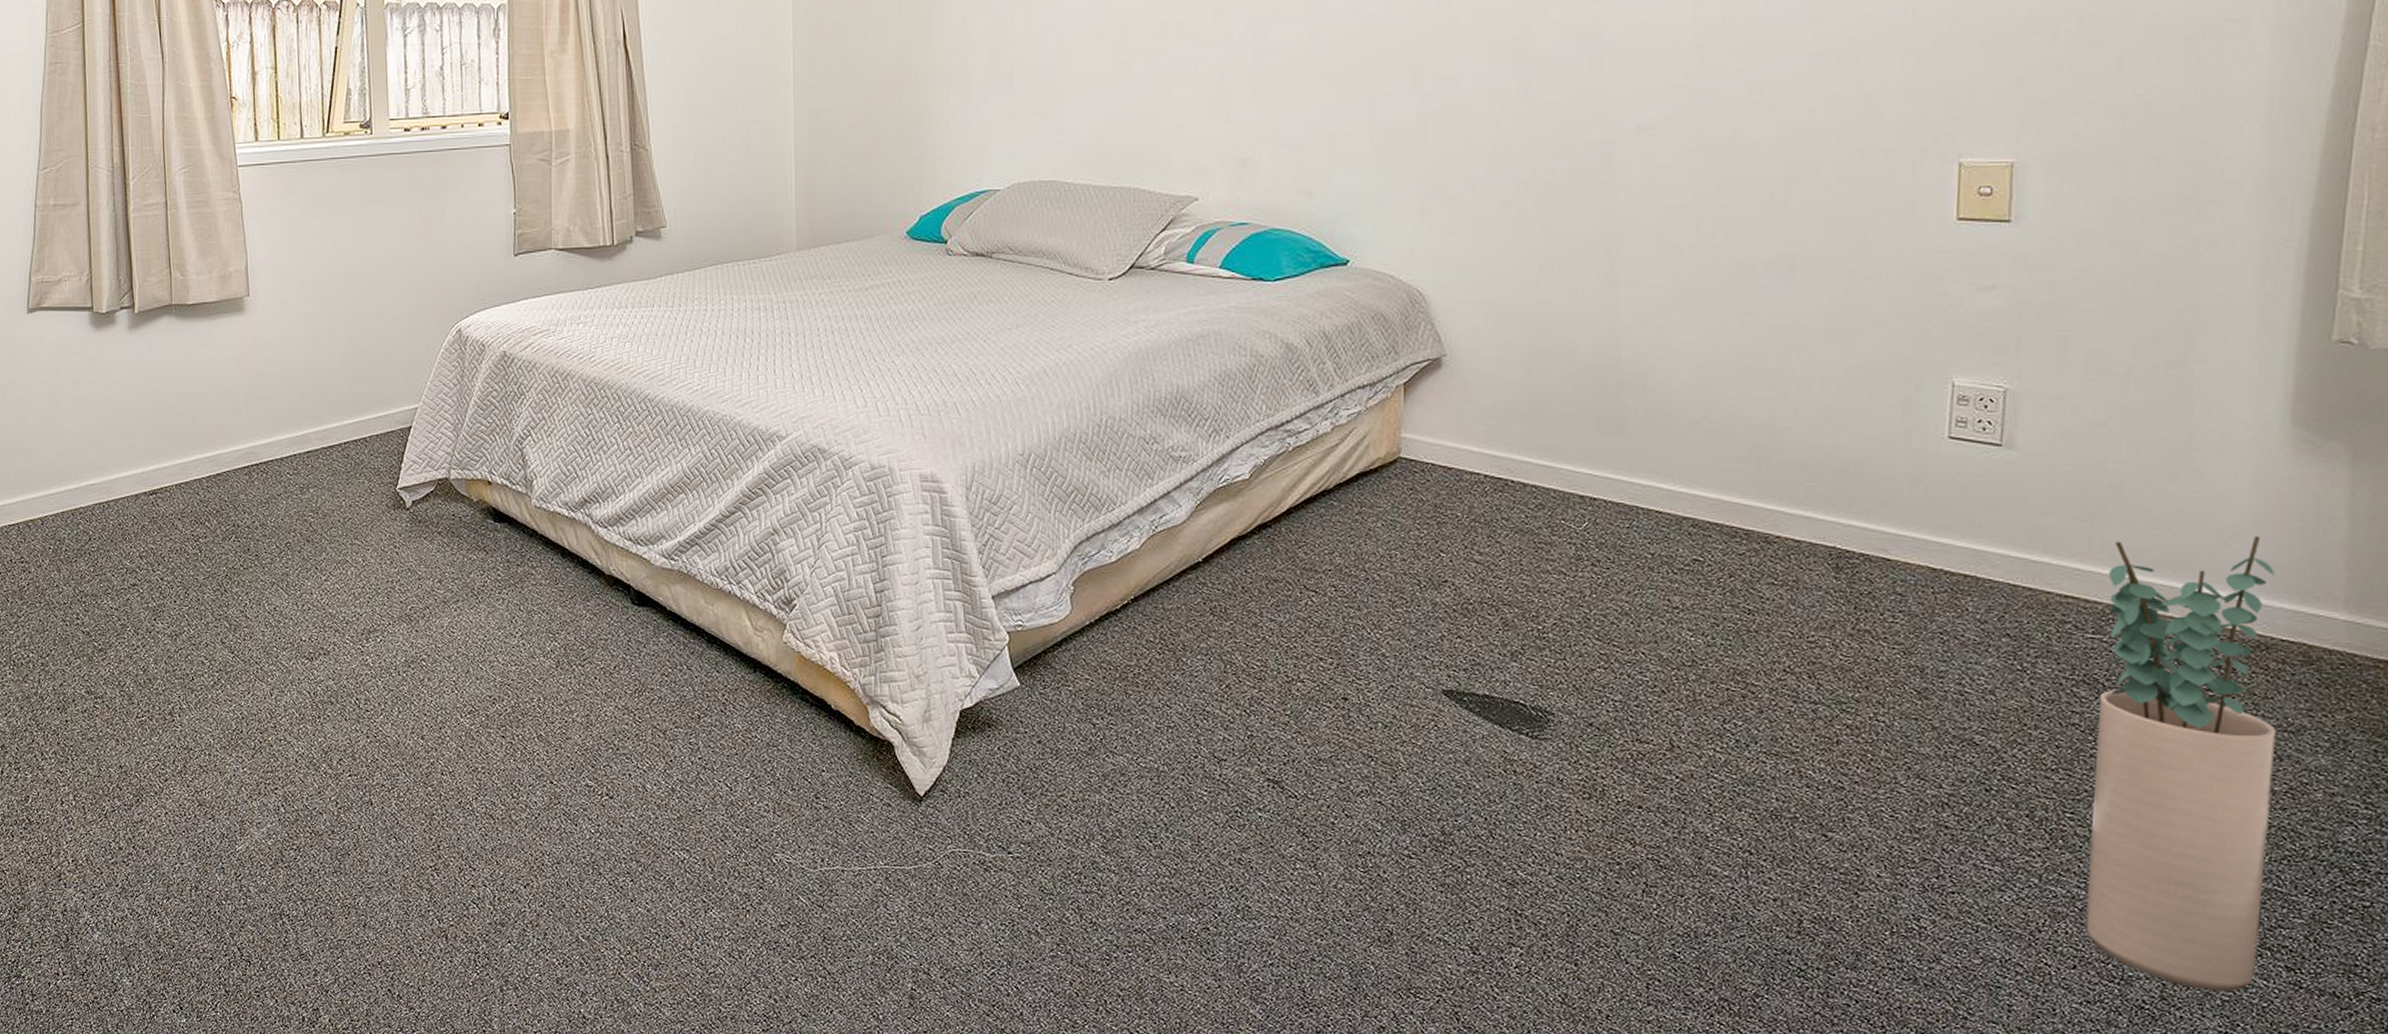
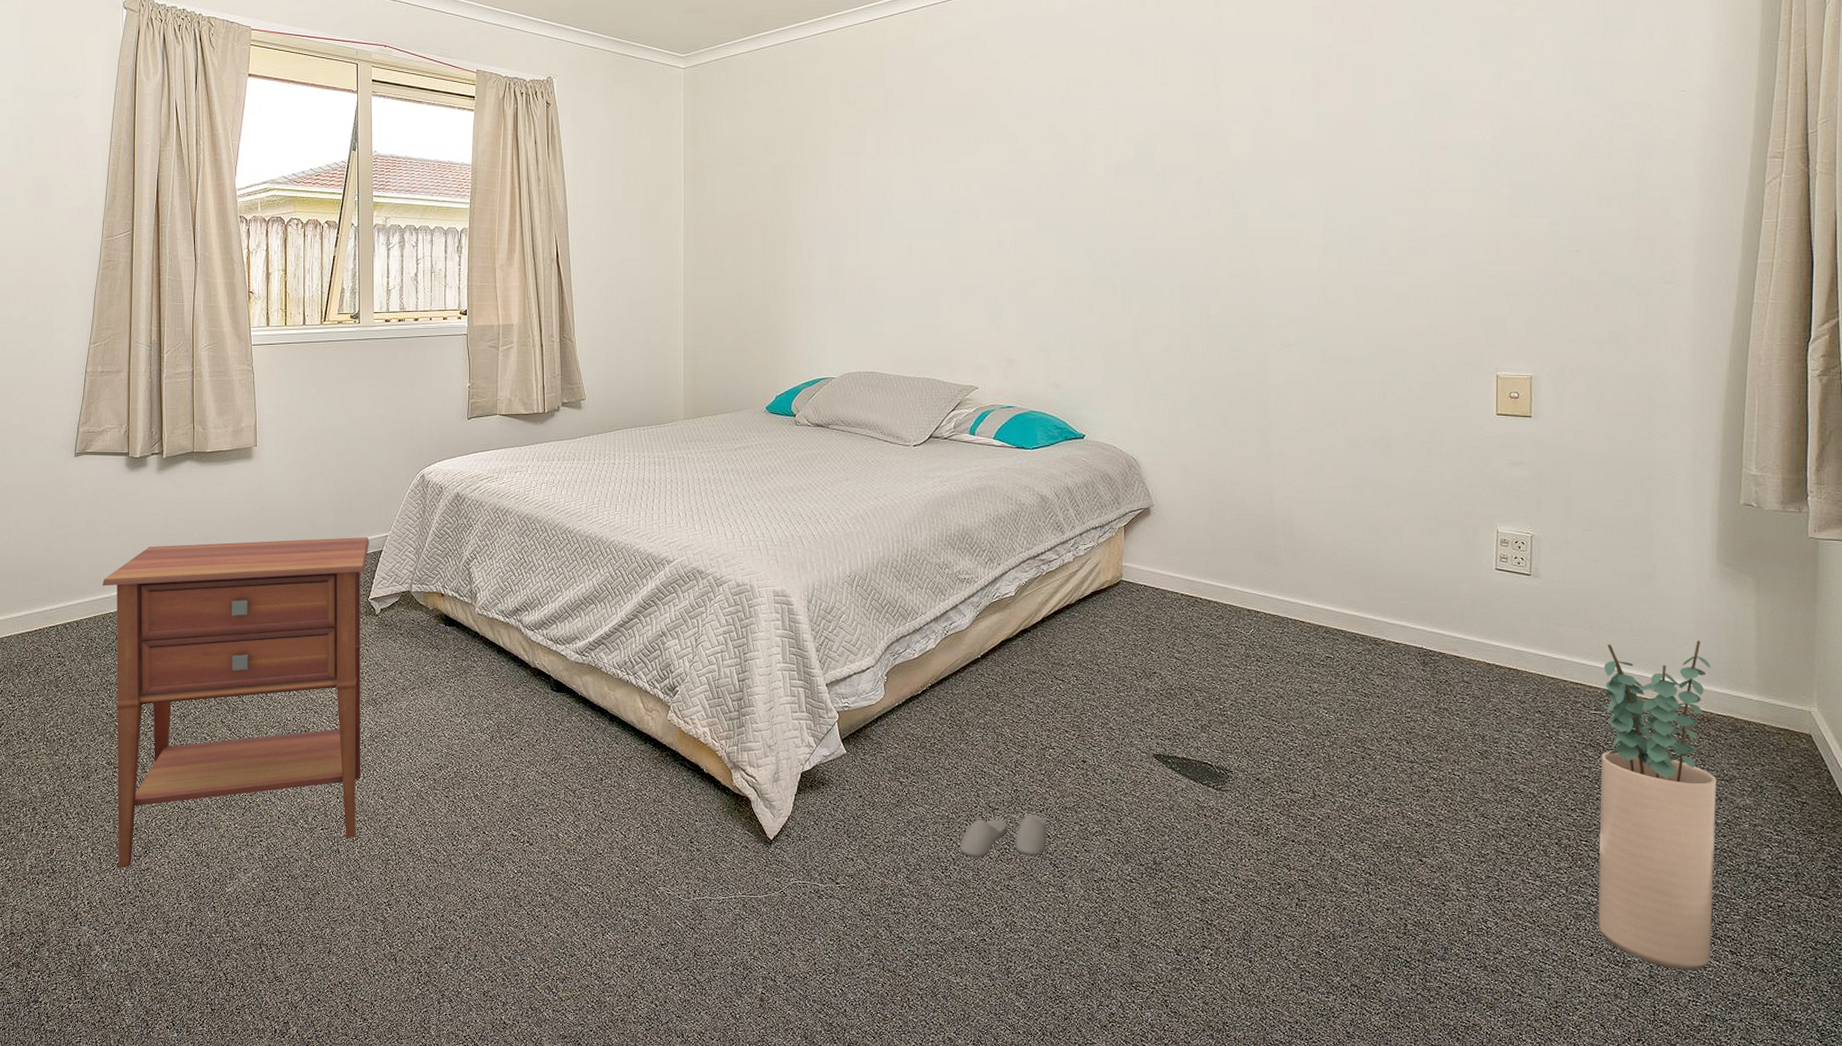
nightstand: none [69,410,396,820] -> present [102,537,369,869]
slippers: none [1174,768,1294,824] -> present [960,815,1047,858]

